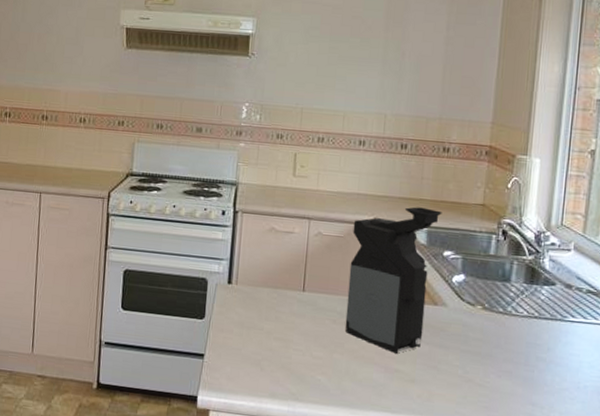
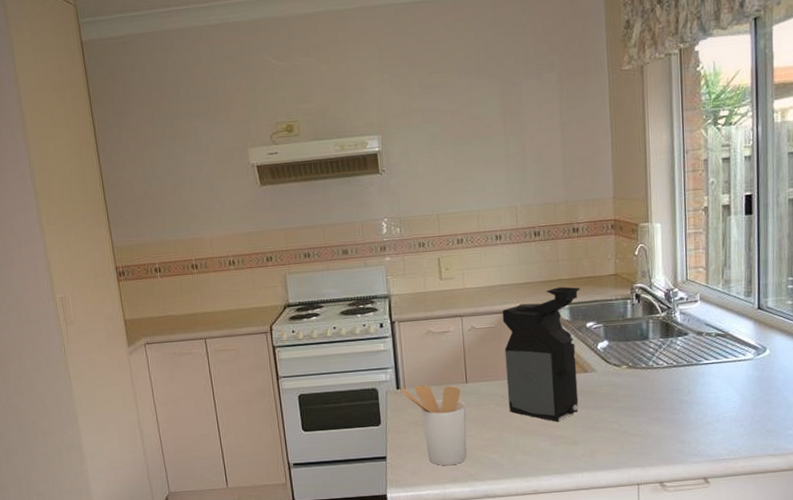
utensil holder: none [232,283,299,379] -> present [401,385,467,466]

